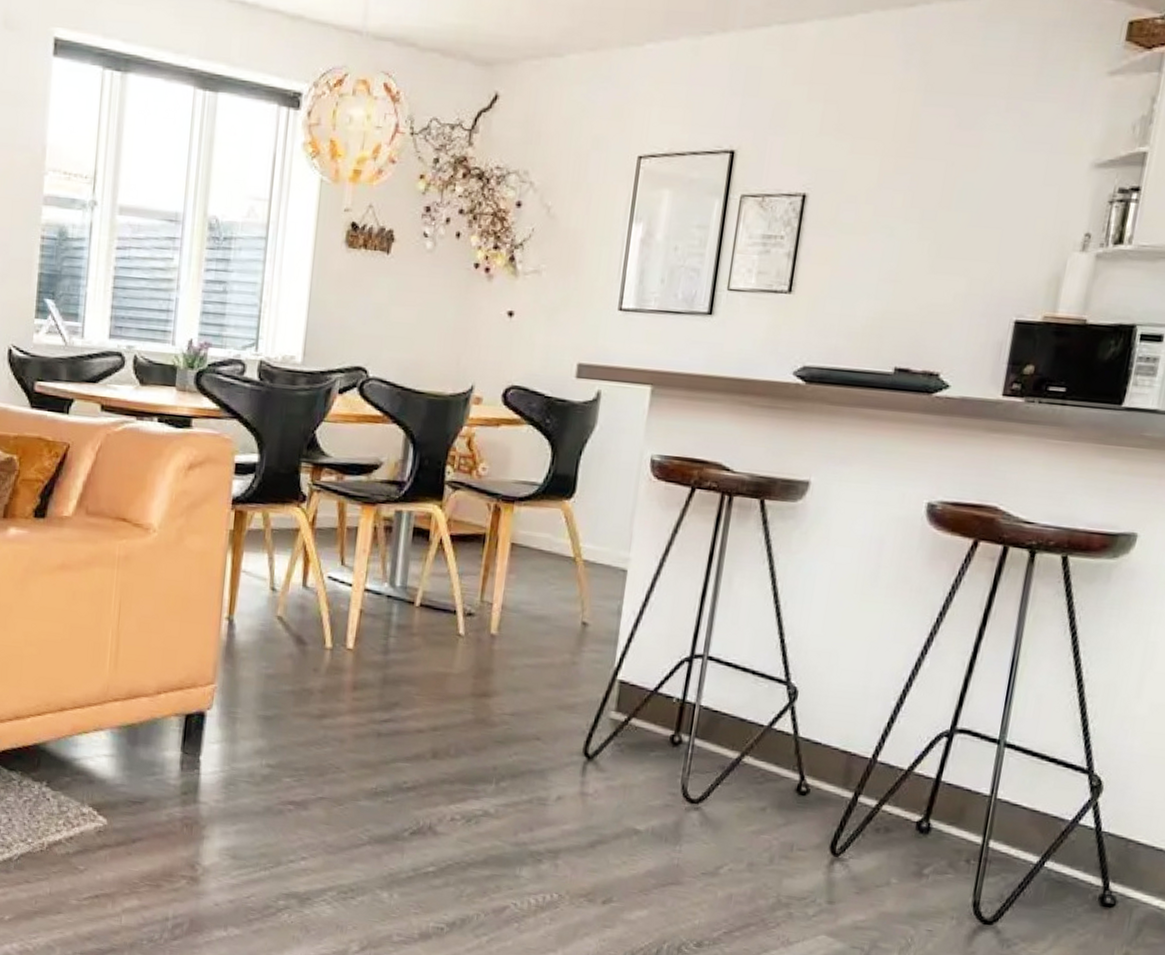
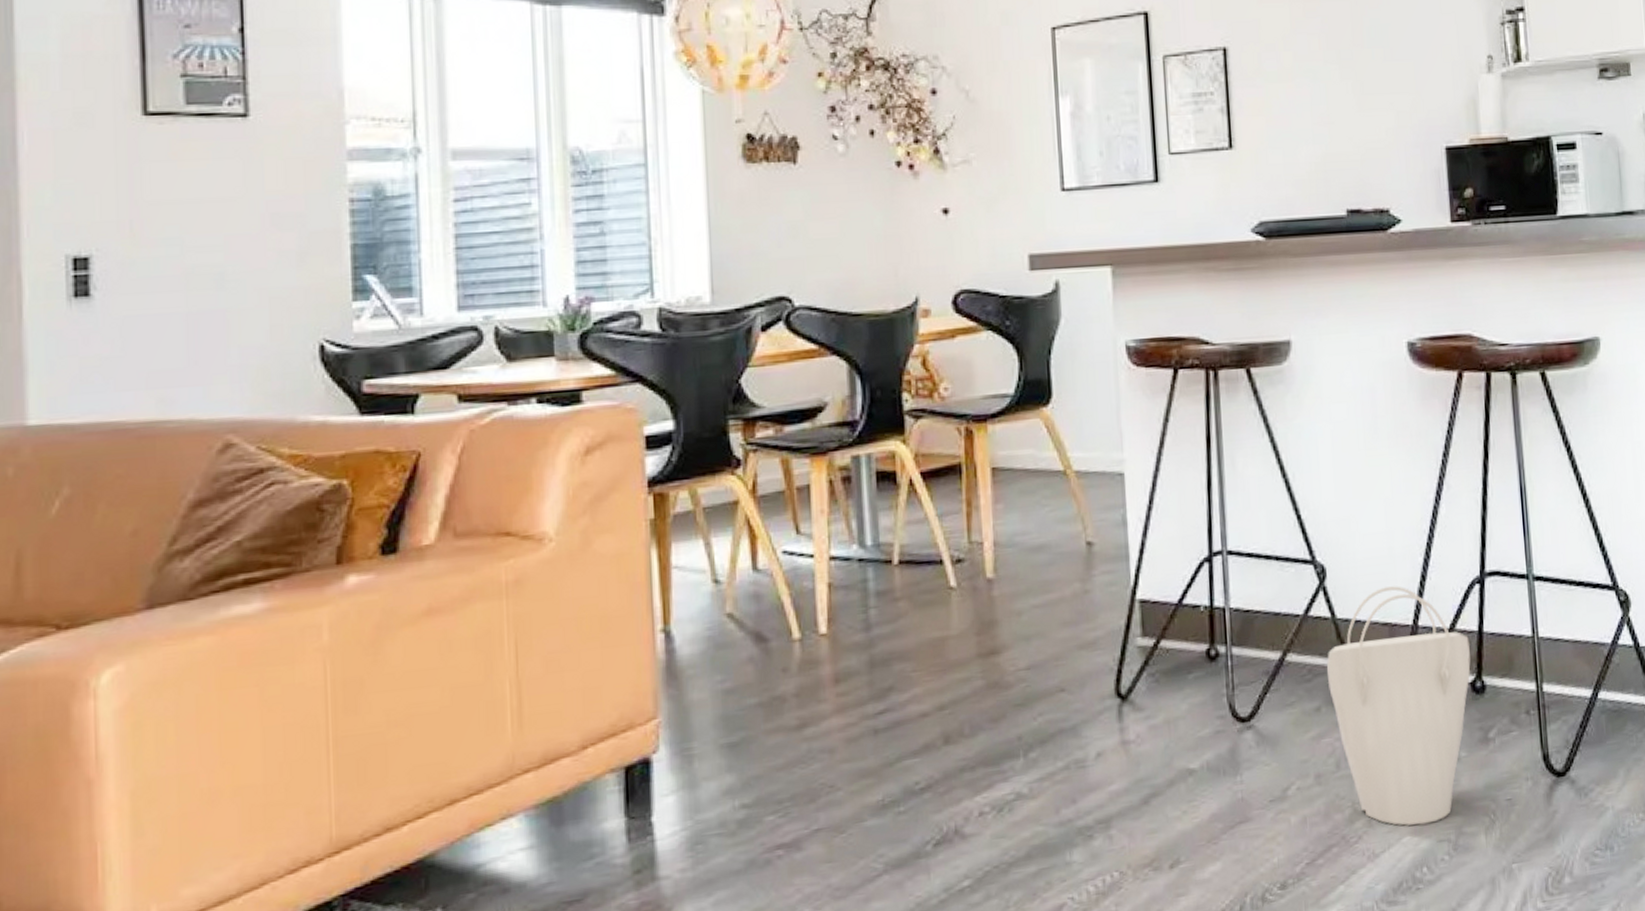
shopping bag: none [777,719,925,931] -> present [1326,586,1471,826]

